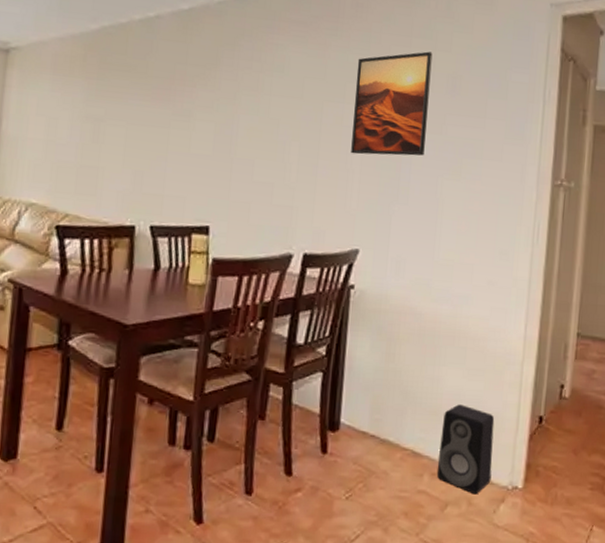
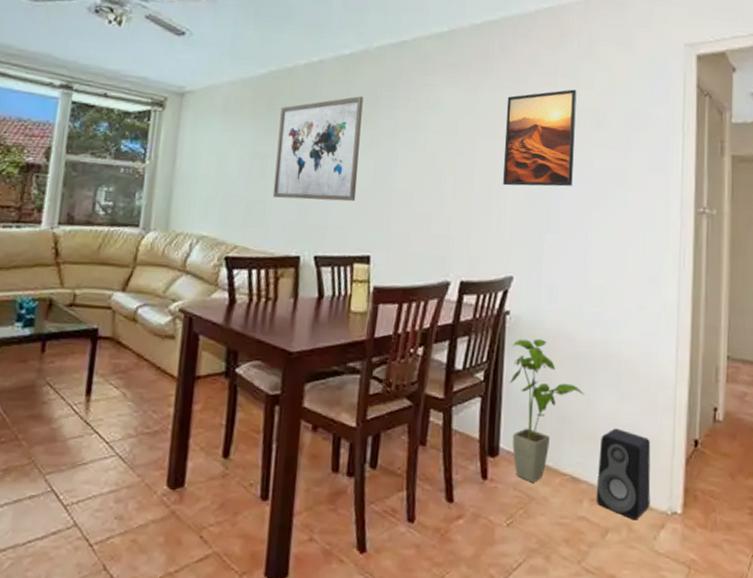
wall art: none [105,55,203,169] -> present [272,96,363,202]
house plant: none [353,313,430,457] -> present [510,338,585,483]

